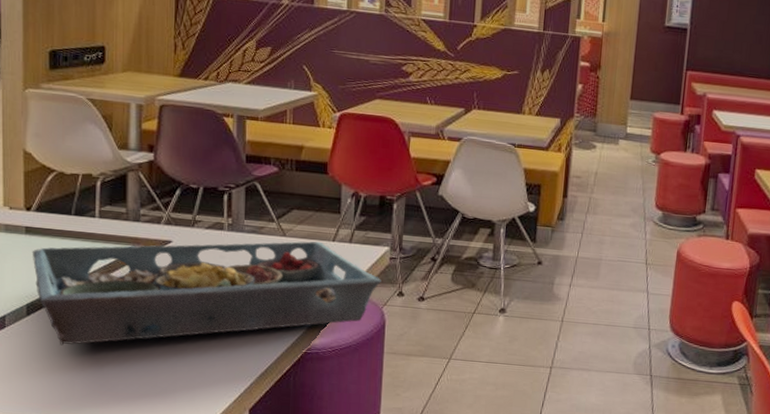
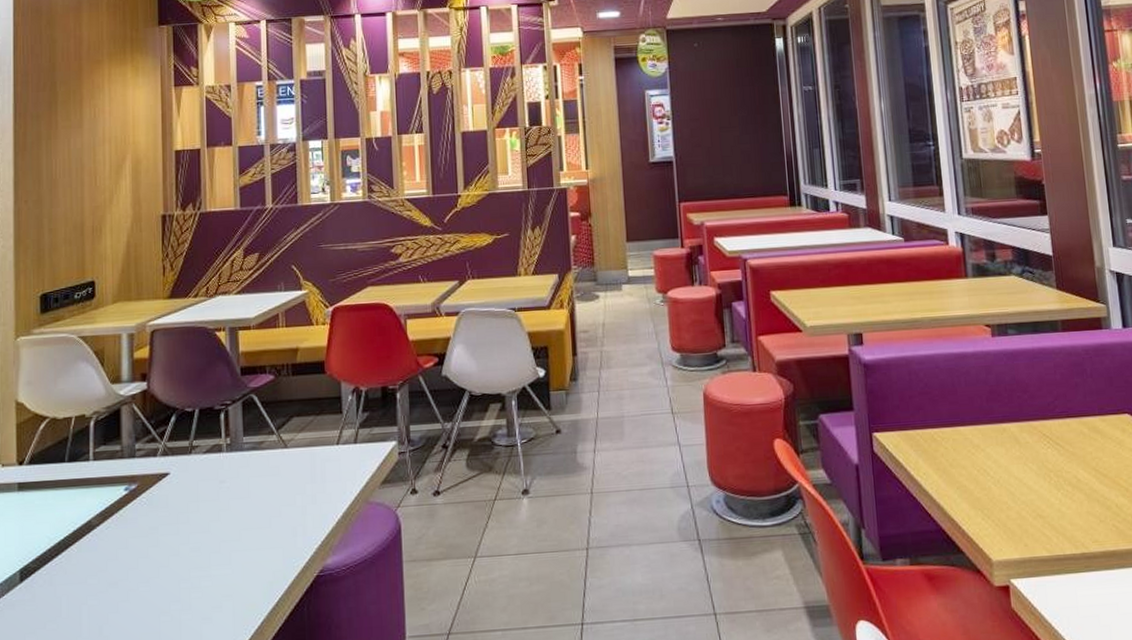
serving tray: present [32,241,382,346] -> none [25,447,392,611]

